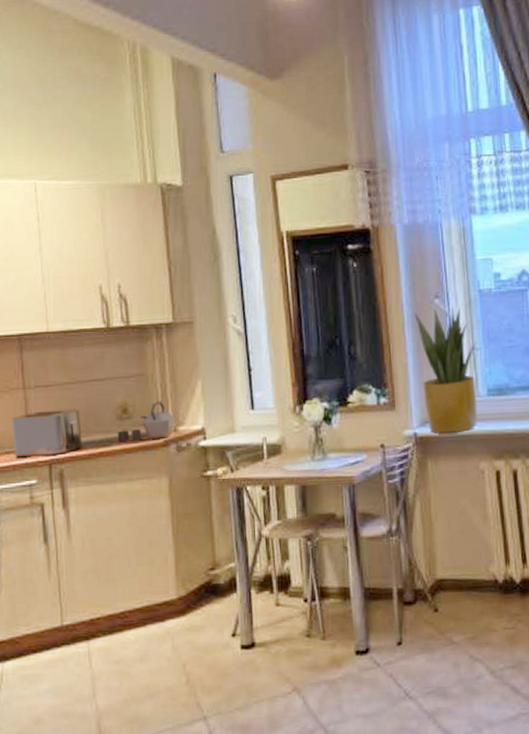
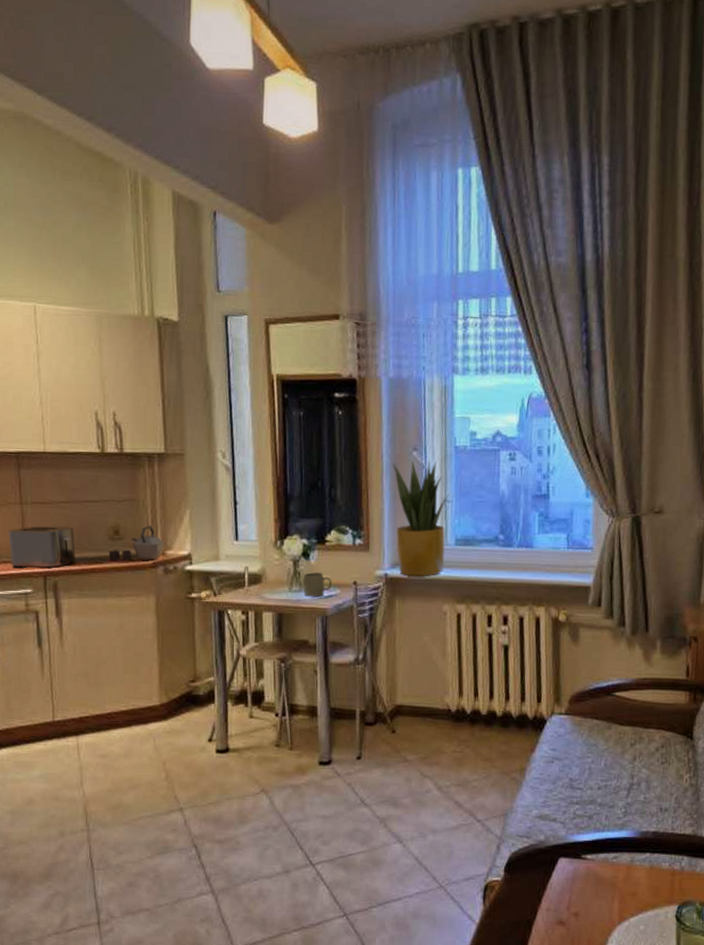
mug: none [325,437,357,466] -> present [302,572,332,598]

